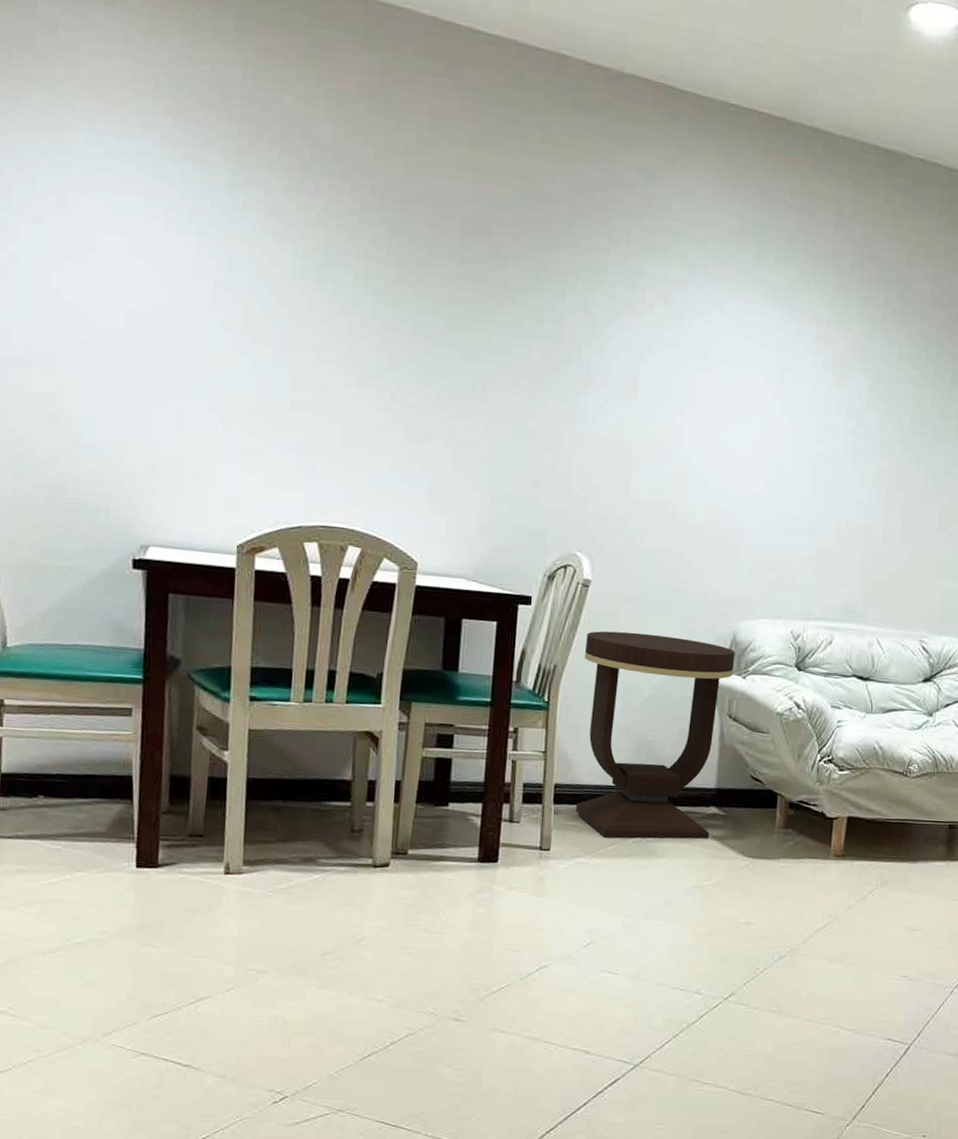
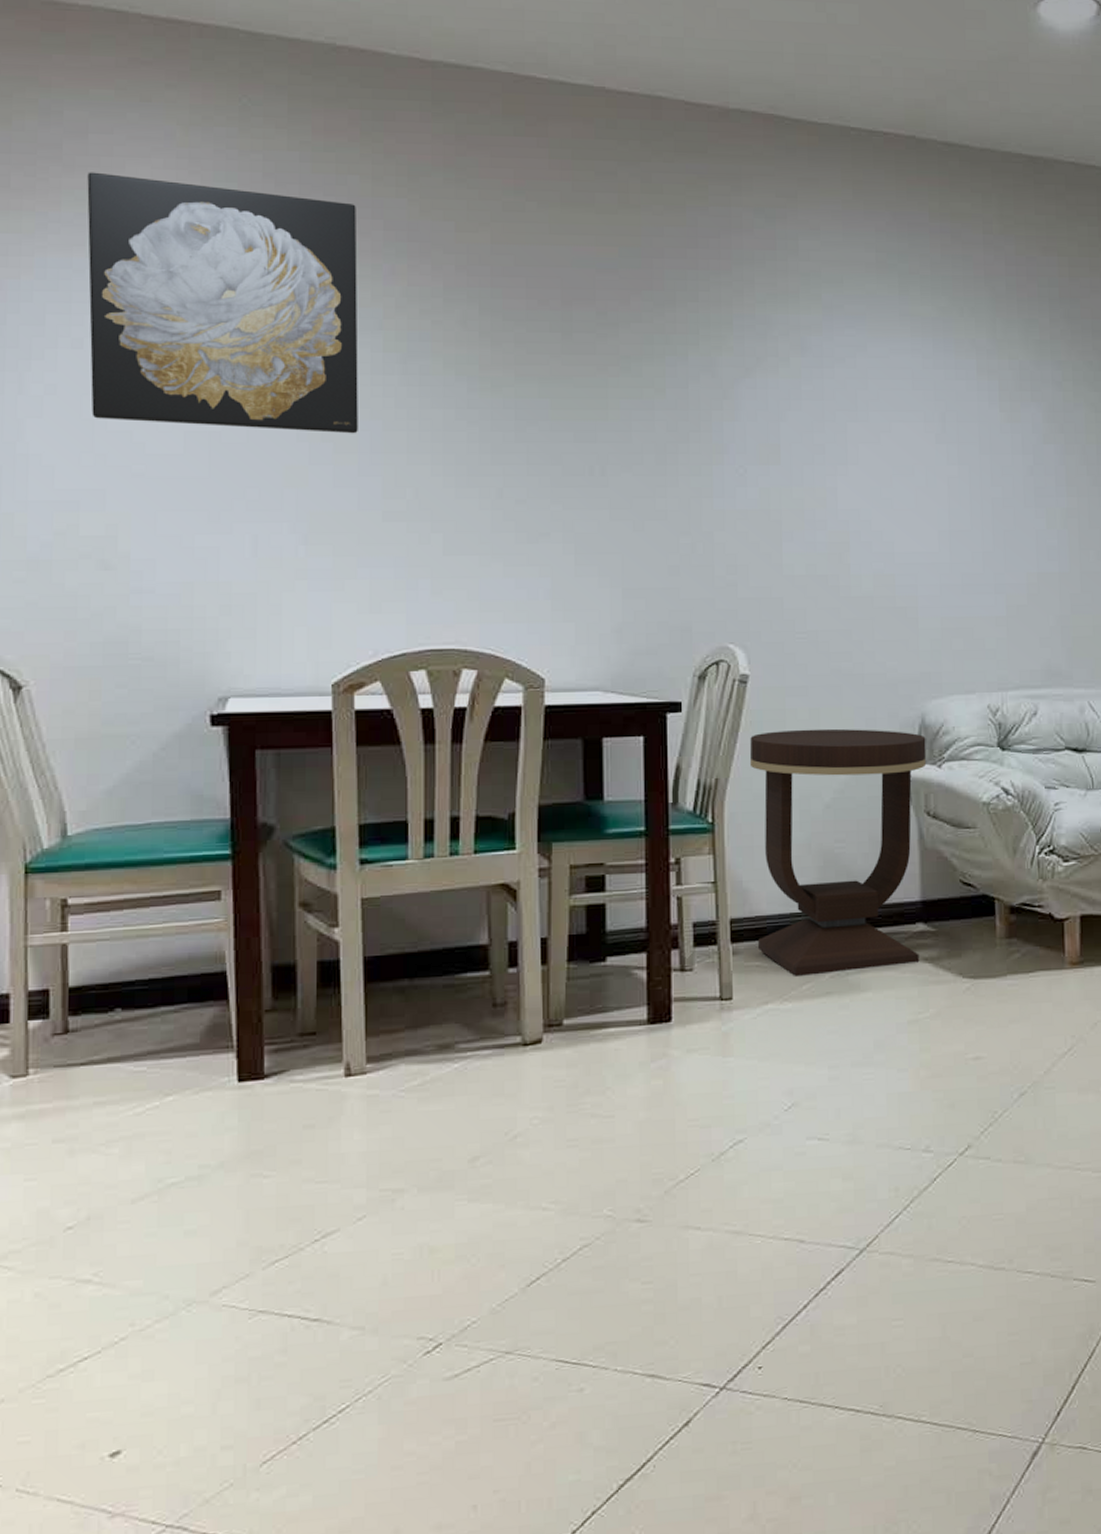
wall art: none [47,64,289,330] -> present [87,172,358,434]

